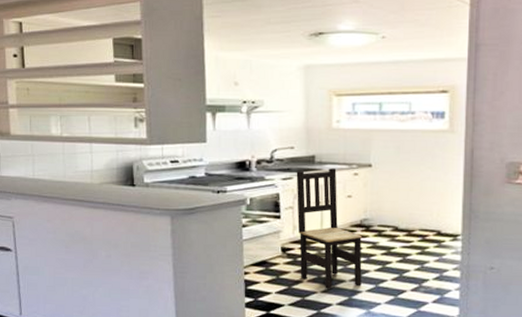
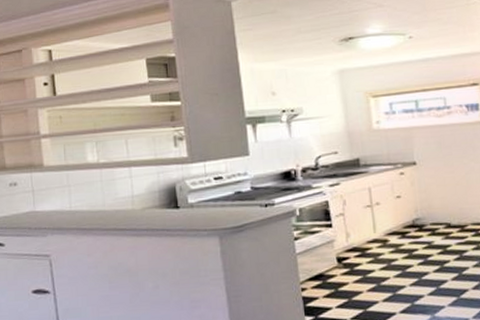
dining chair: present [296,168,362,290] -> none [343,169,423,298]

